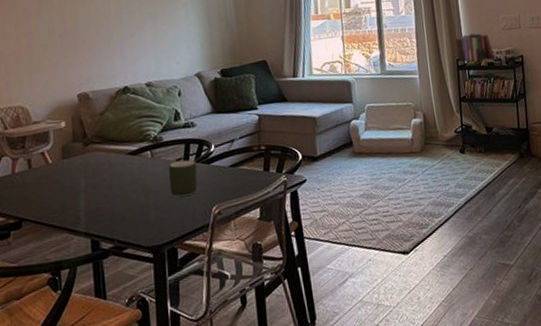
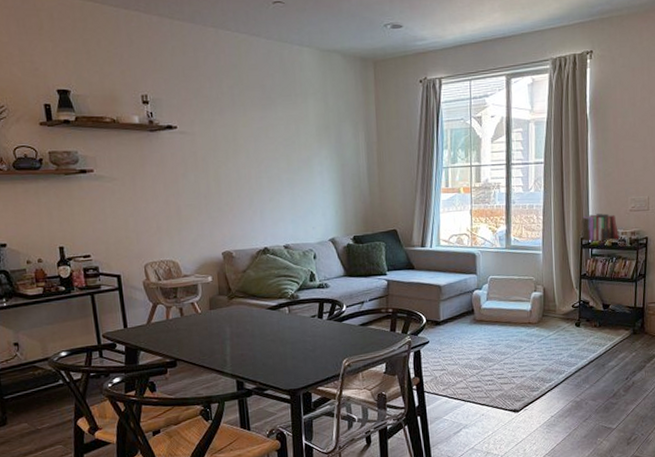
mug: present [168,159,198,197] -> none [303,317,330,350]

